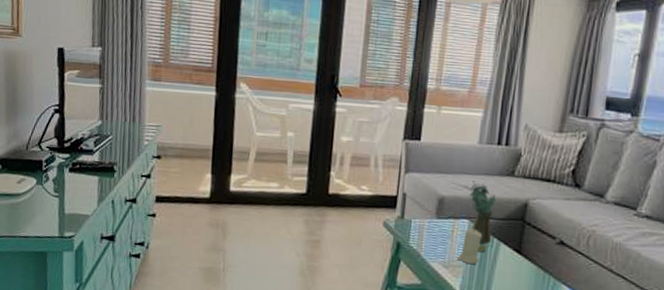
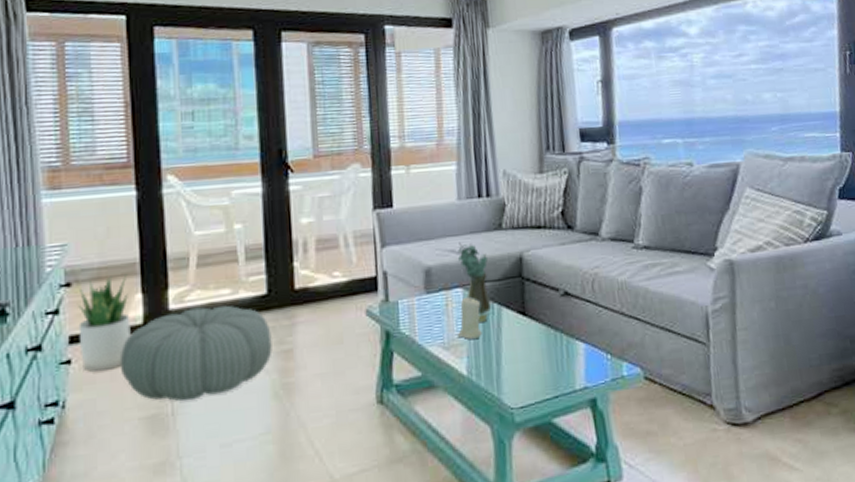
planter: none [163,156,202,228] -> present [78,274,131,372]
pouf: none [189,193,305,263] -> present [119,305,272,401]

